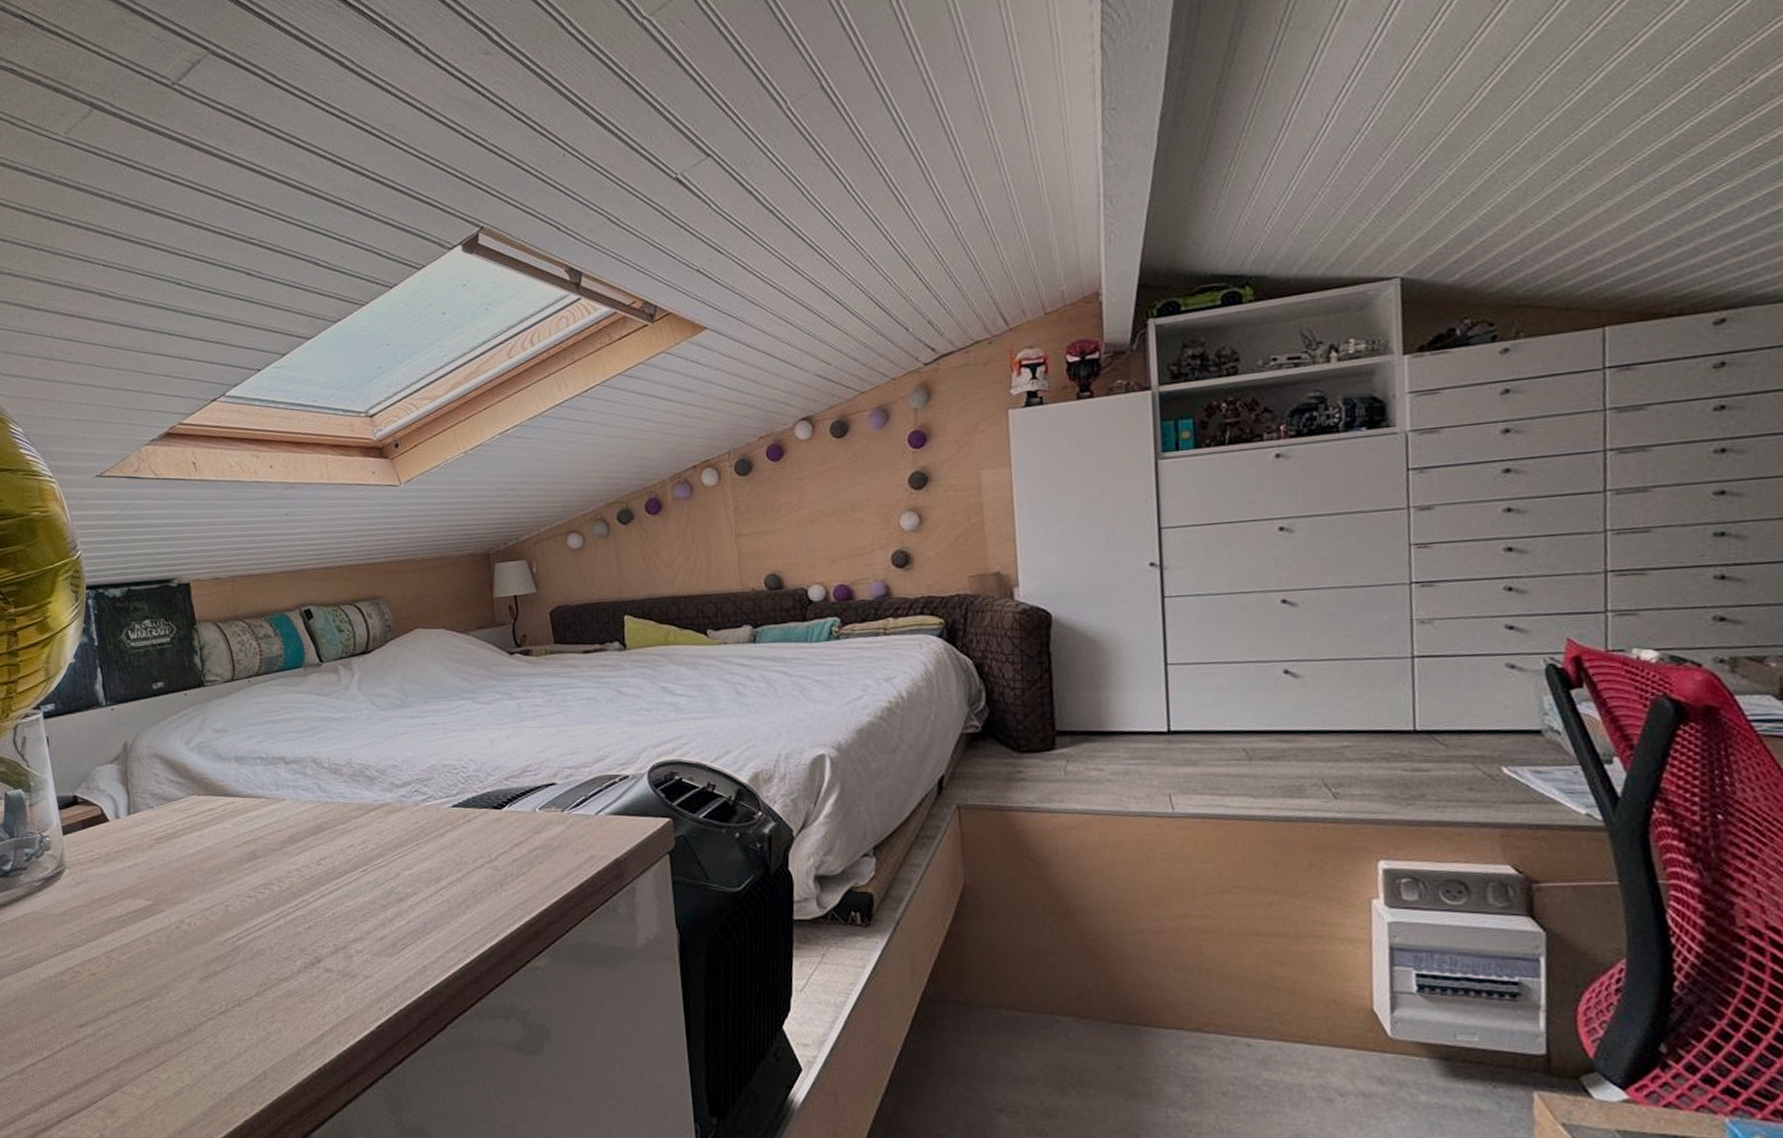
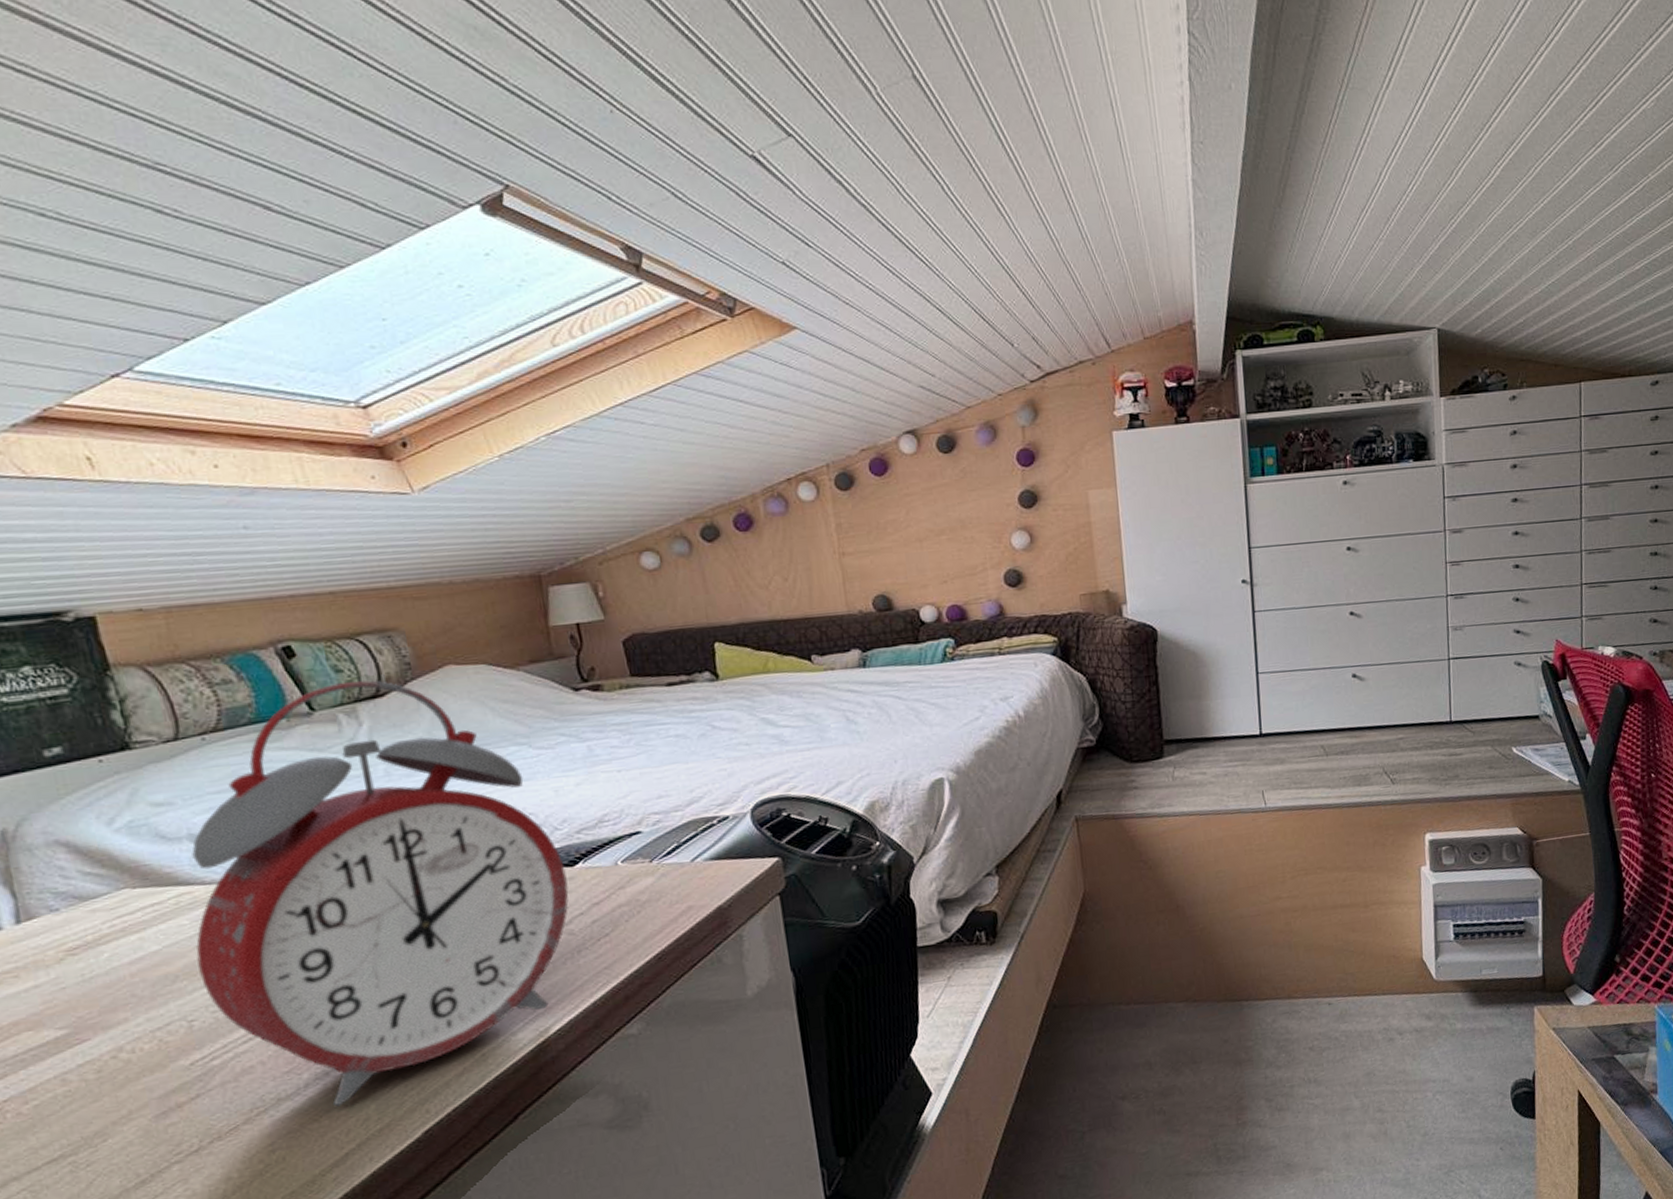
alarm clock: none [234,638,496,993] -> present [192,679,569,1107]

